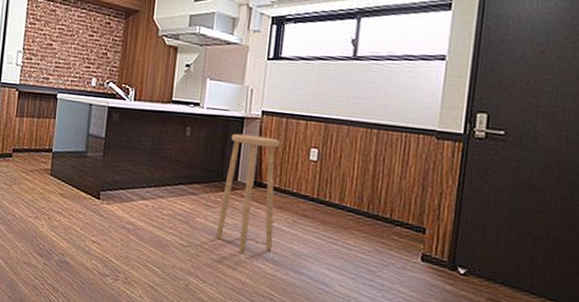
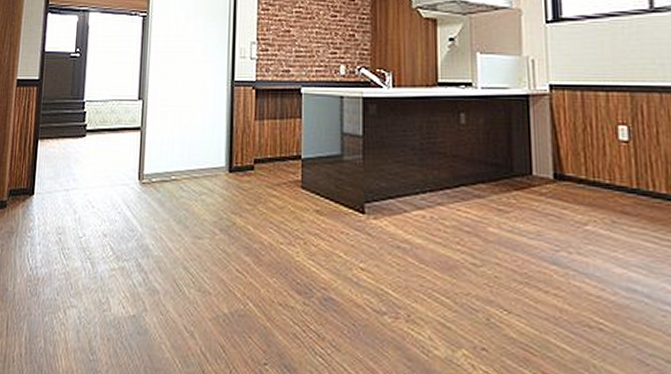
stool: present [215,133,281,253] -> none [515,115,591,269]

